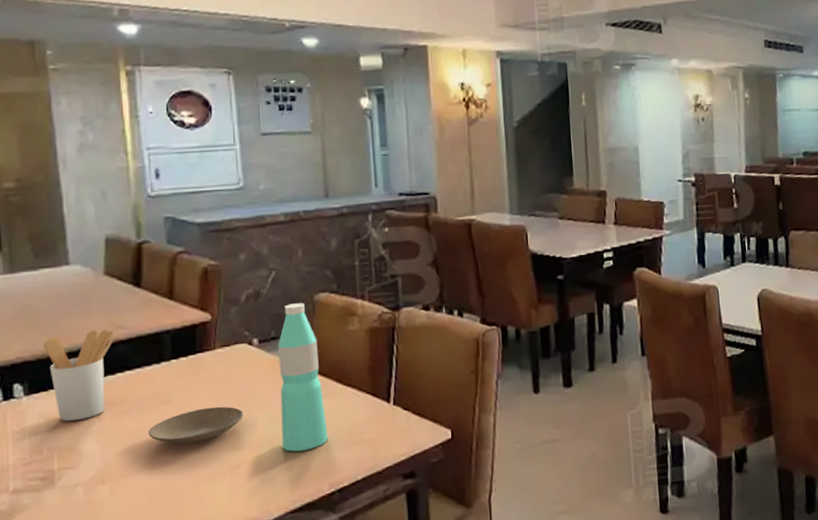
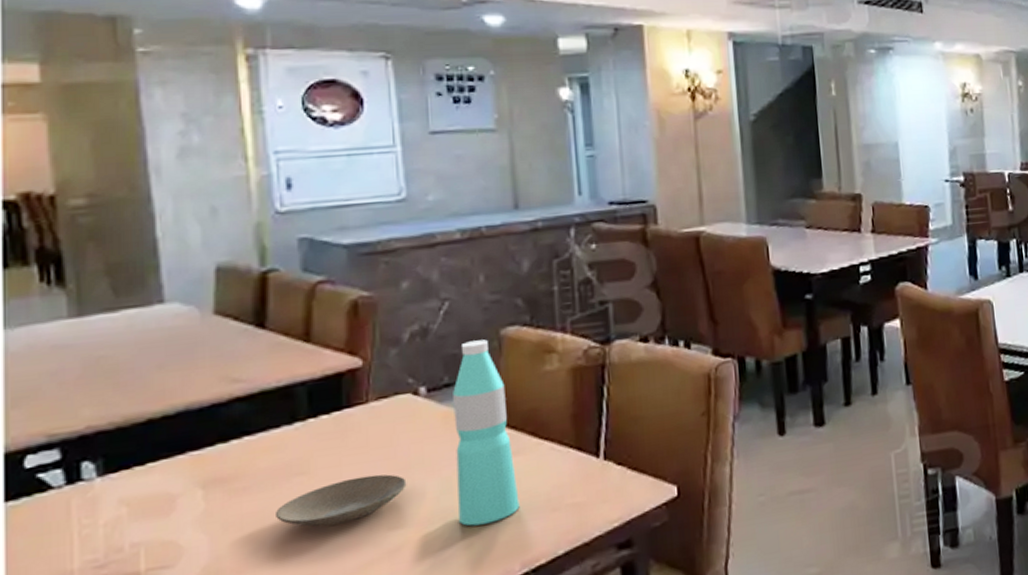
utensil holder: present [43,329,115,422] -> none [126,384,228,507]

